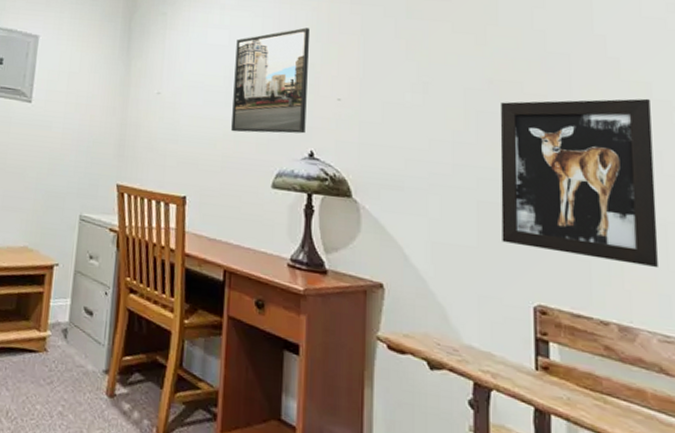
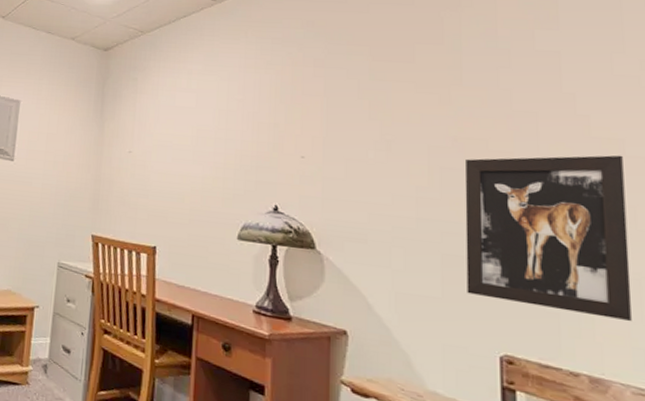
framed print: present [231,27,310,134] -> none [199,90,275,189]

